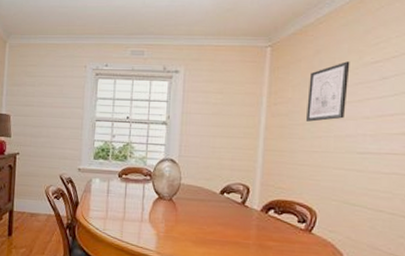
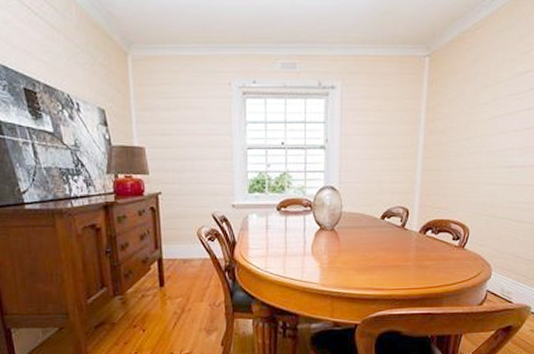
wall art: present [305,61,350,122] -> none [461,72,504,138]

